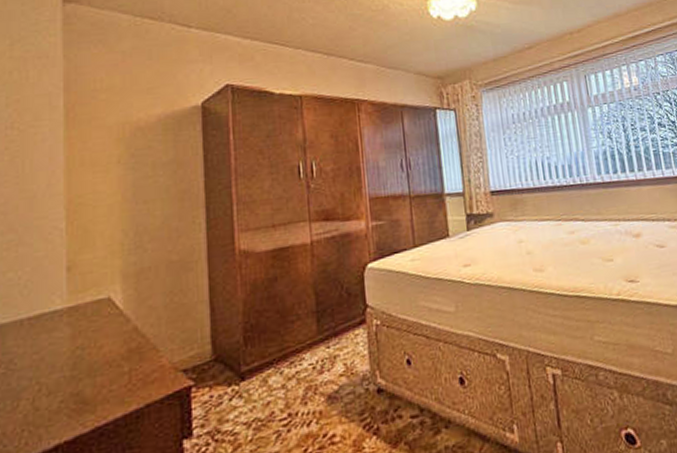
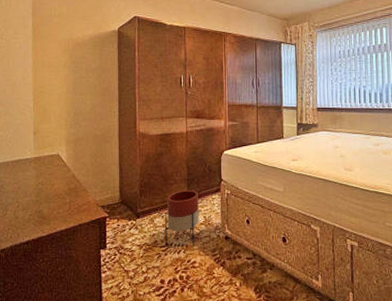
planter: none [285,326,337,416] -> present [165,189,199,247]

